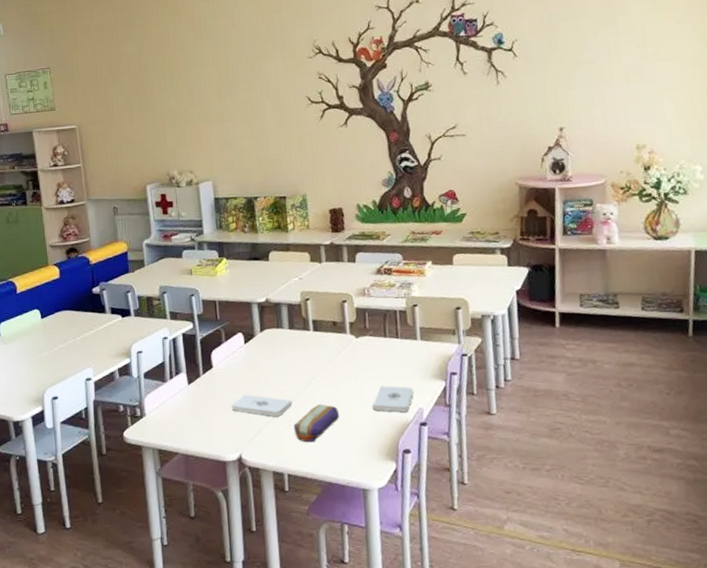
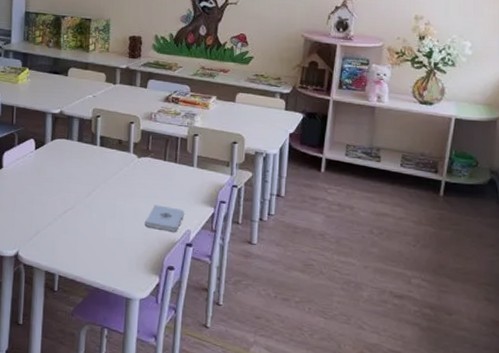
notepad: present [231,394,293,417] -> none [15,196,72,221]
pencil case: present [293,404,340,443] -> none [69,214,114,249]

